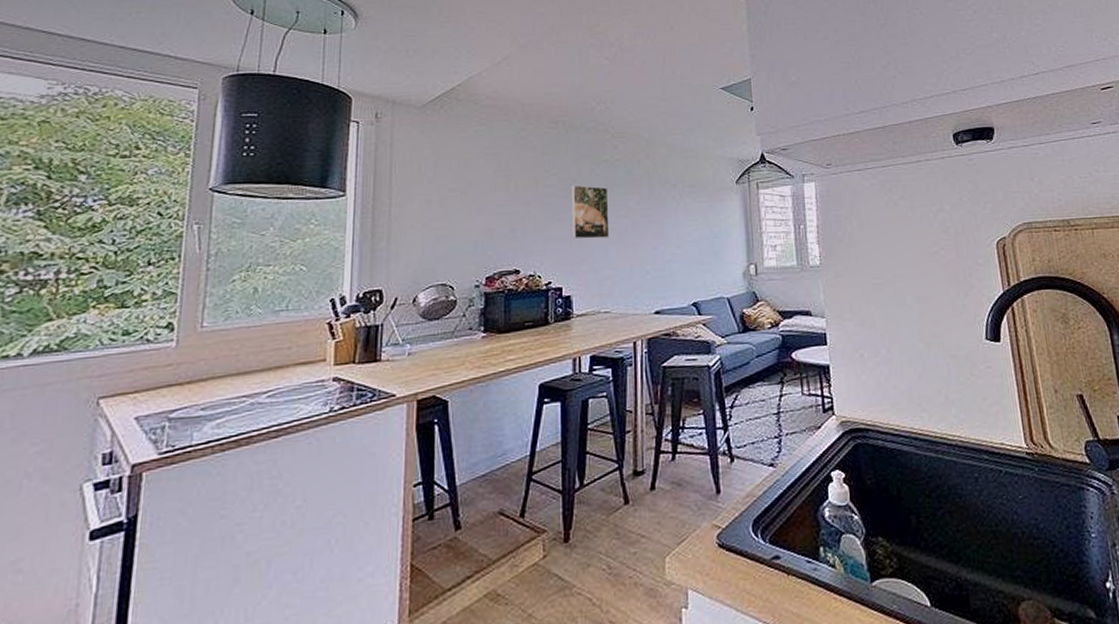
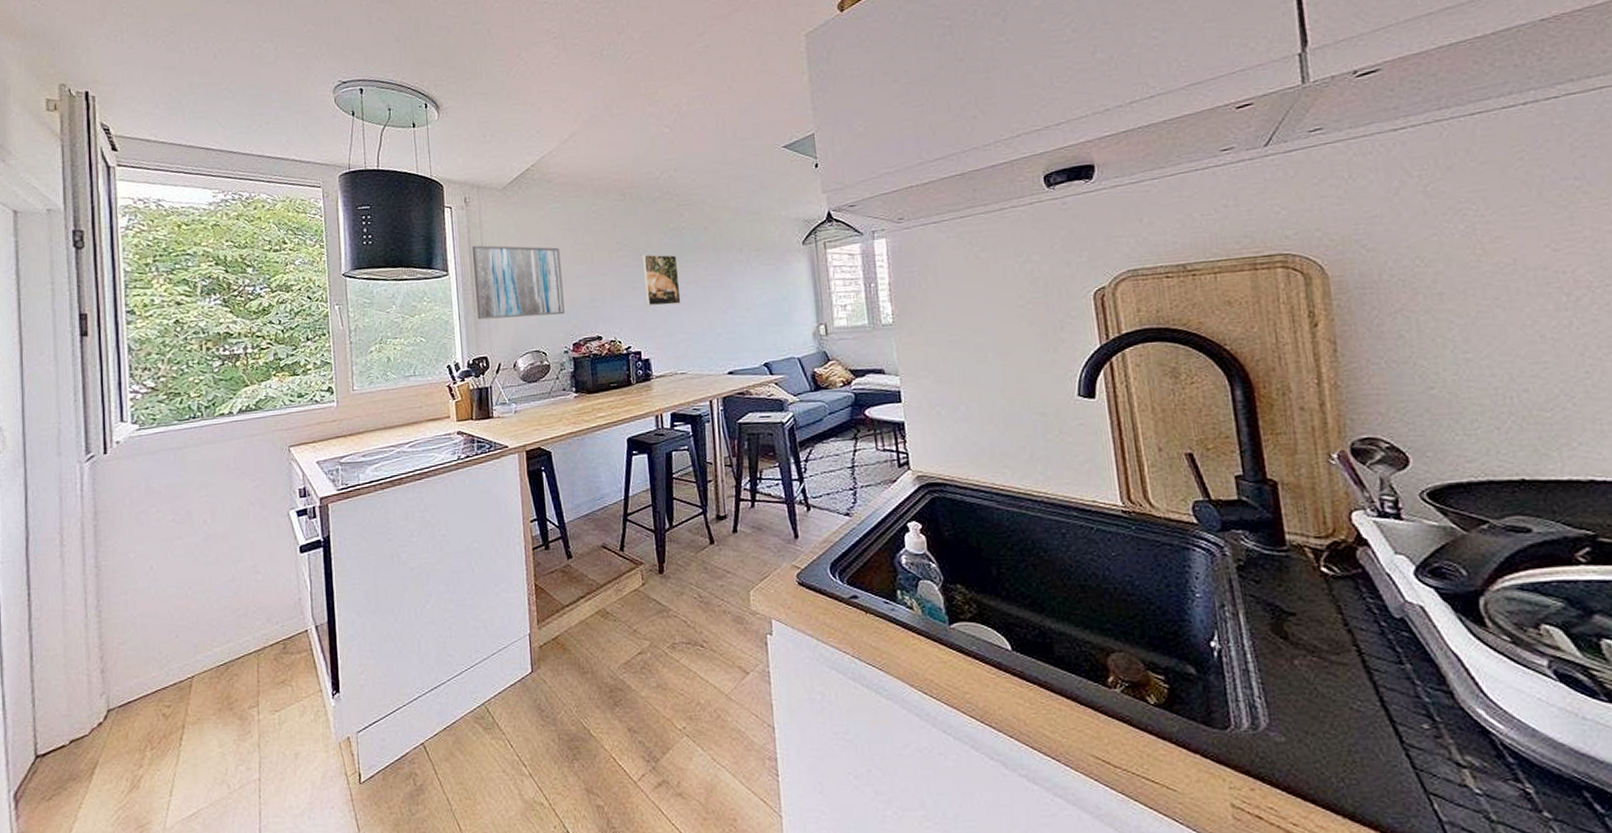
wall art: none [376,164,480,248] -> present [471,245,565,320]

